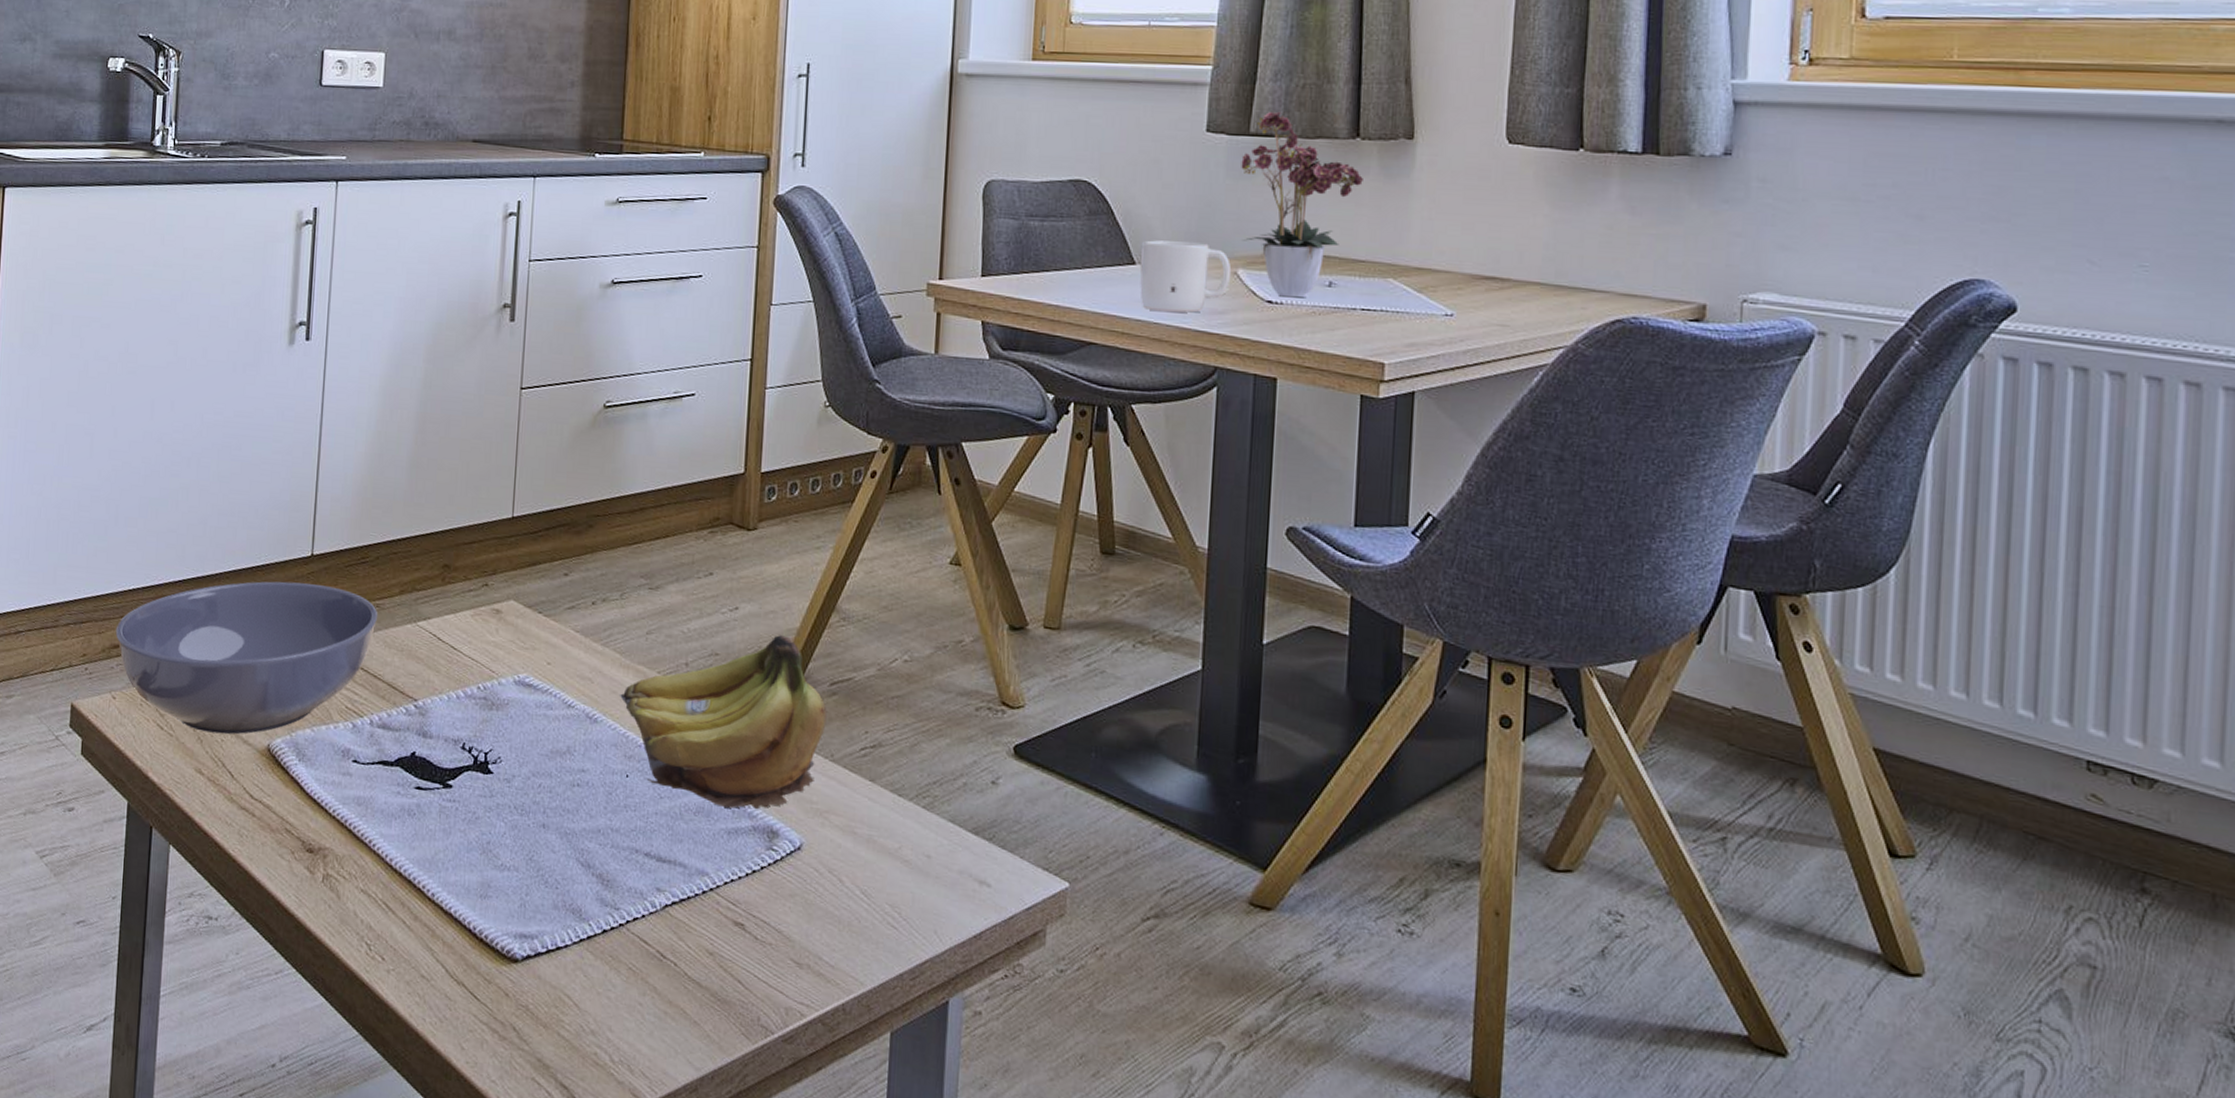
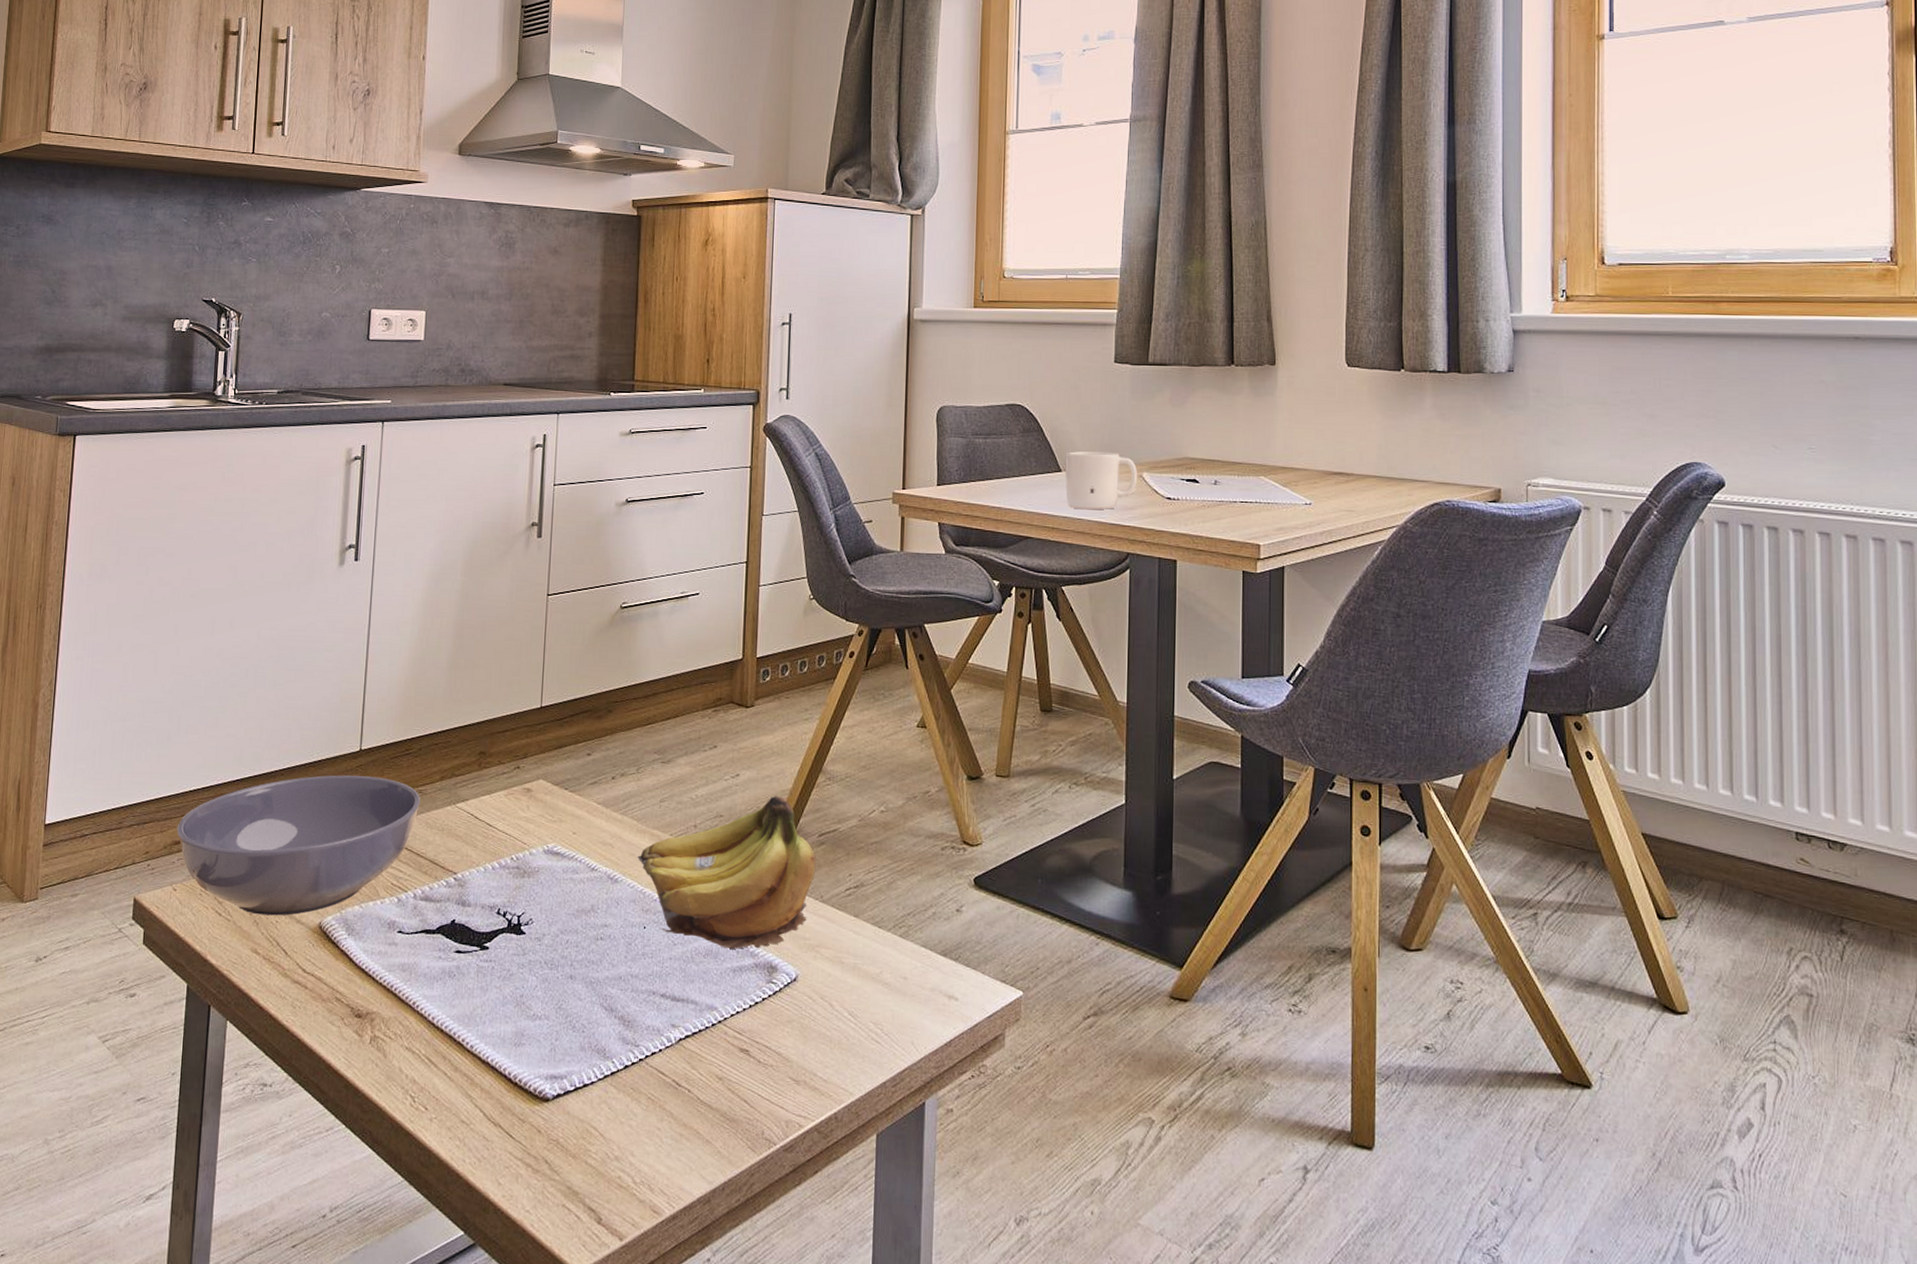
flower arrangement: present [1241,111,1363,298] -> none [1142,345,1238,495]

